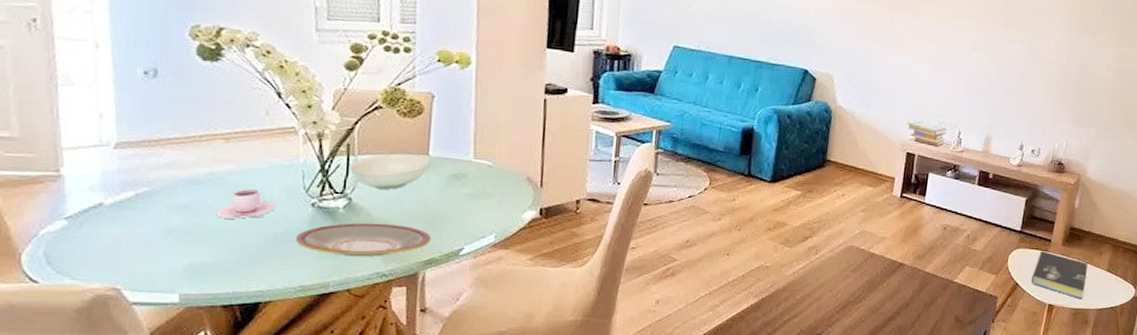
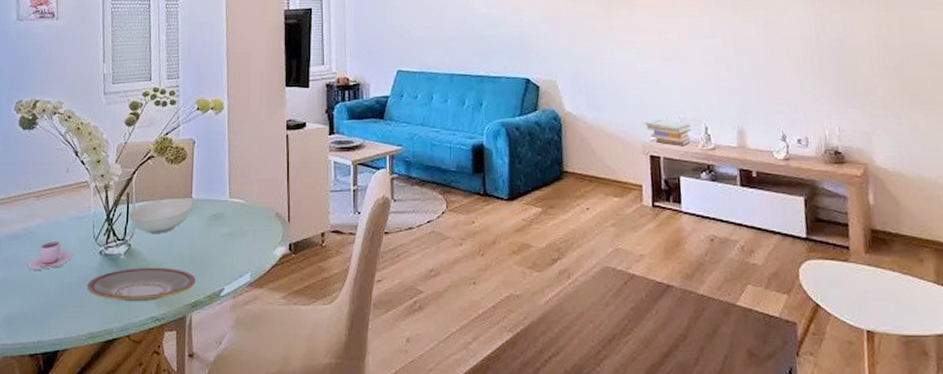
book: present [1032,251,1088,300] -> none [835,261,912,323]

